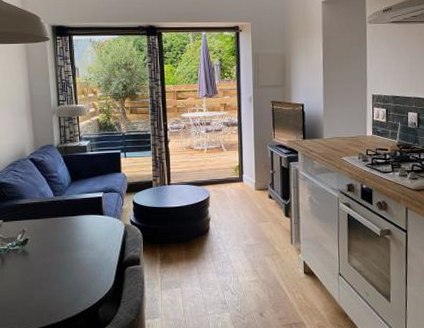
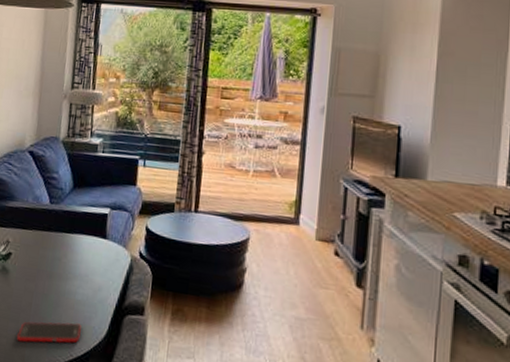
cell phone: none [43,280,93,303] -> present [17,321,81,344]

